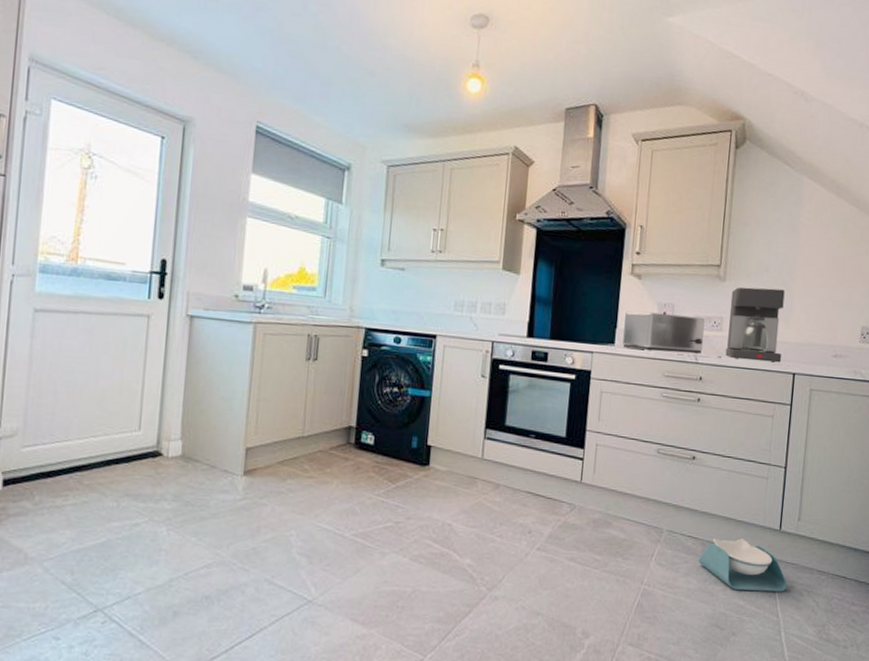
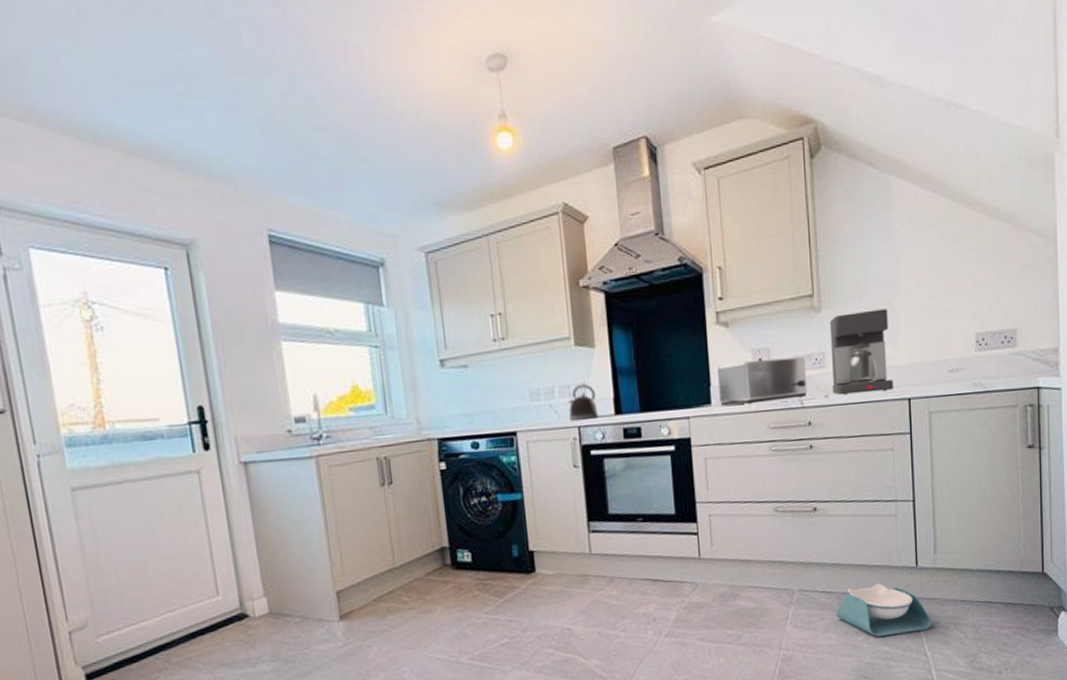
kettle: none [486,304,513,338] -> present [568,384,598,422]

